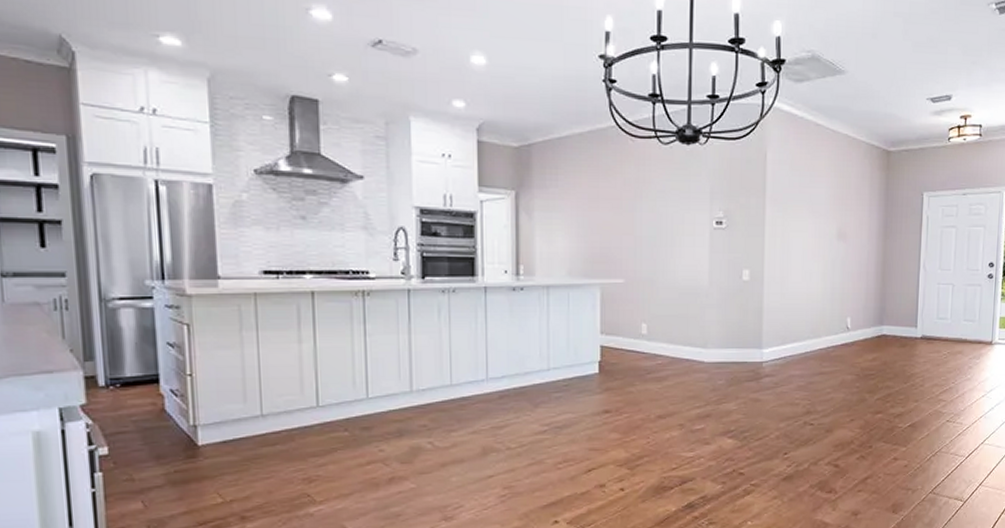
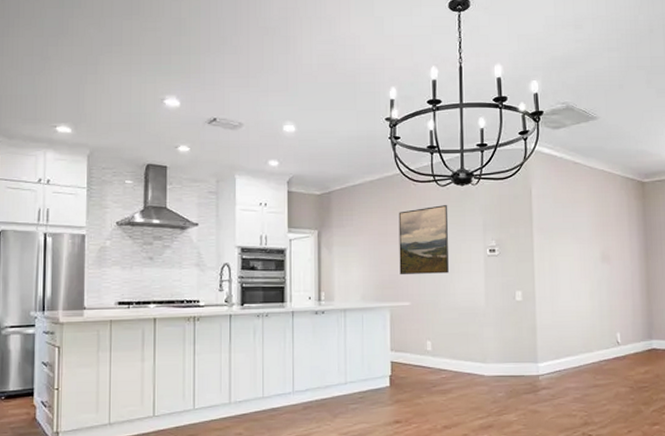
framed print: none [612,167,671,247] -> present [398,205,449,274]

